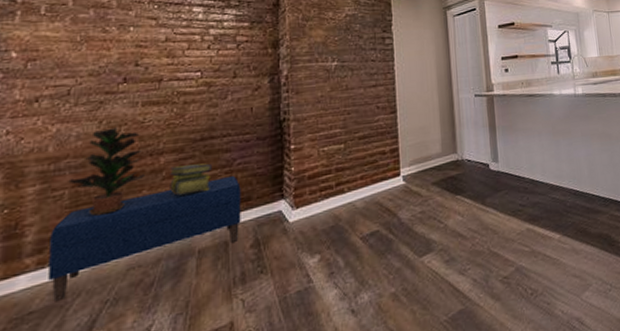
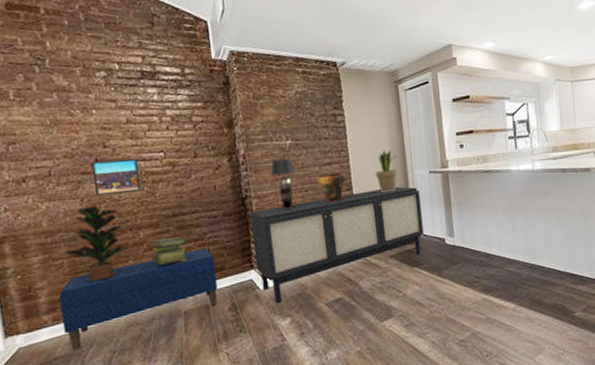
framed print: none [117,77,171,118] -> present [90,158,142,196]
sideboard: none [285,109,468,237] -> present [249,186,424,303]
table lamp: none [313,79,339,134] -> present [270,158,296,210]
decorative urn: none [361,94,390,127] -> present [317,172,346,203]
potted plant: none [421,73,444,116] -> present [375,150,398,193]

